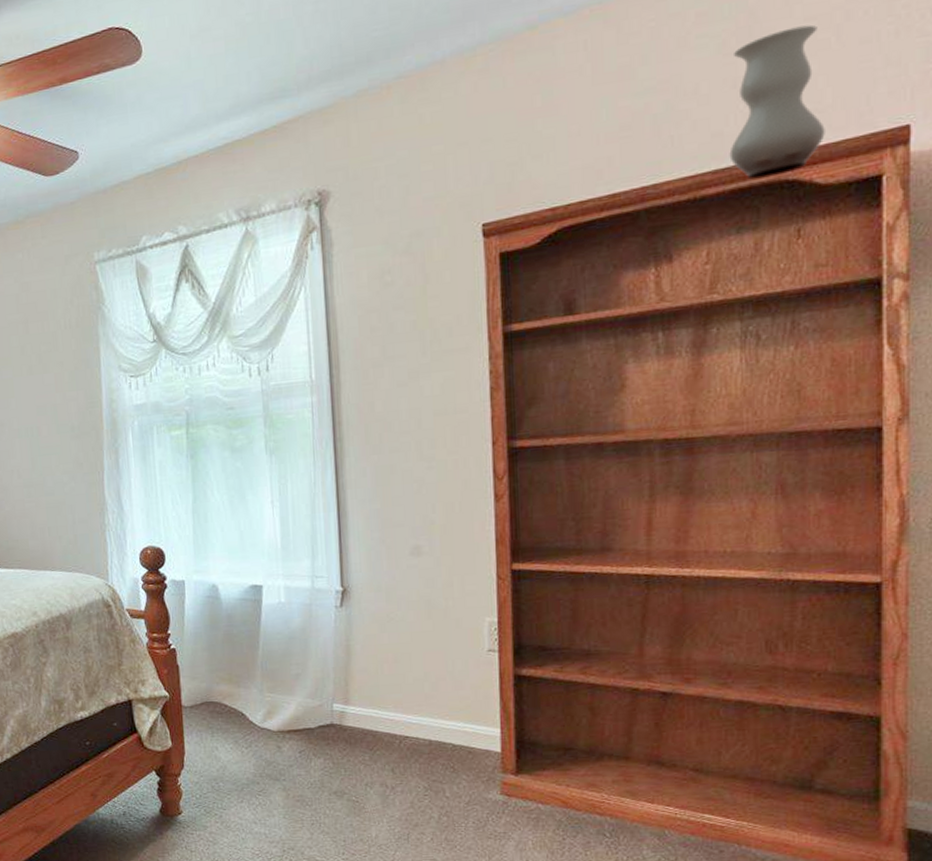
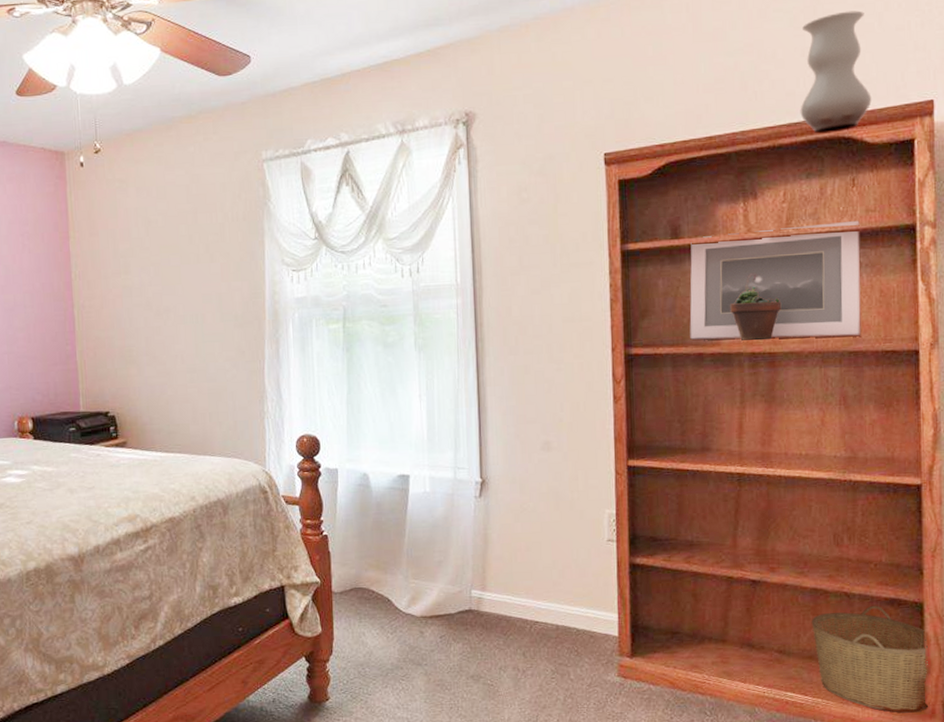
picture frame: none [587,278,807,429] -> present [689,220,862,341]
succulent plant: none [637,347,703,426] -> present [730,272,782,341]
basket: none [735,719,887,839] -> present [811,605,930,713]

